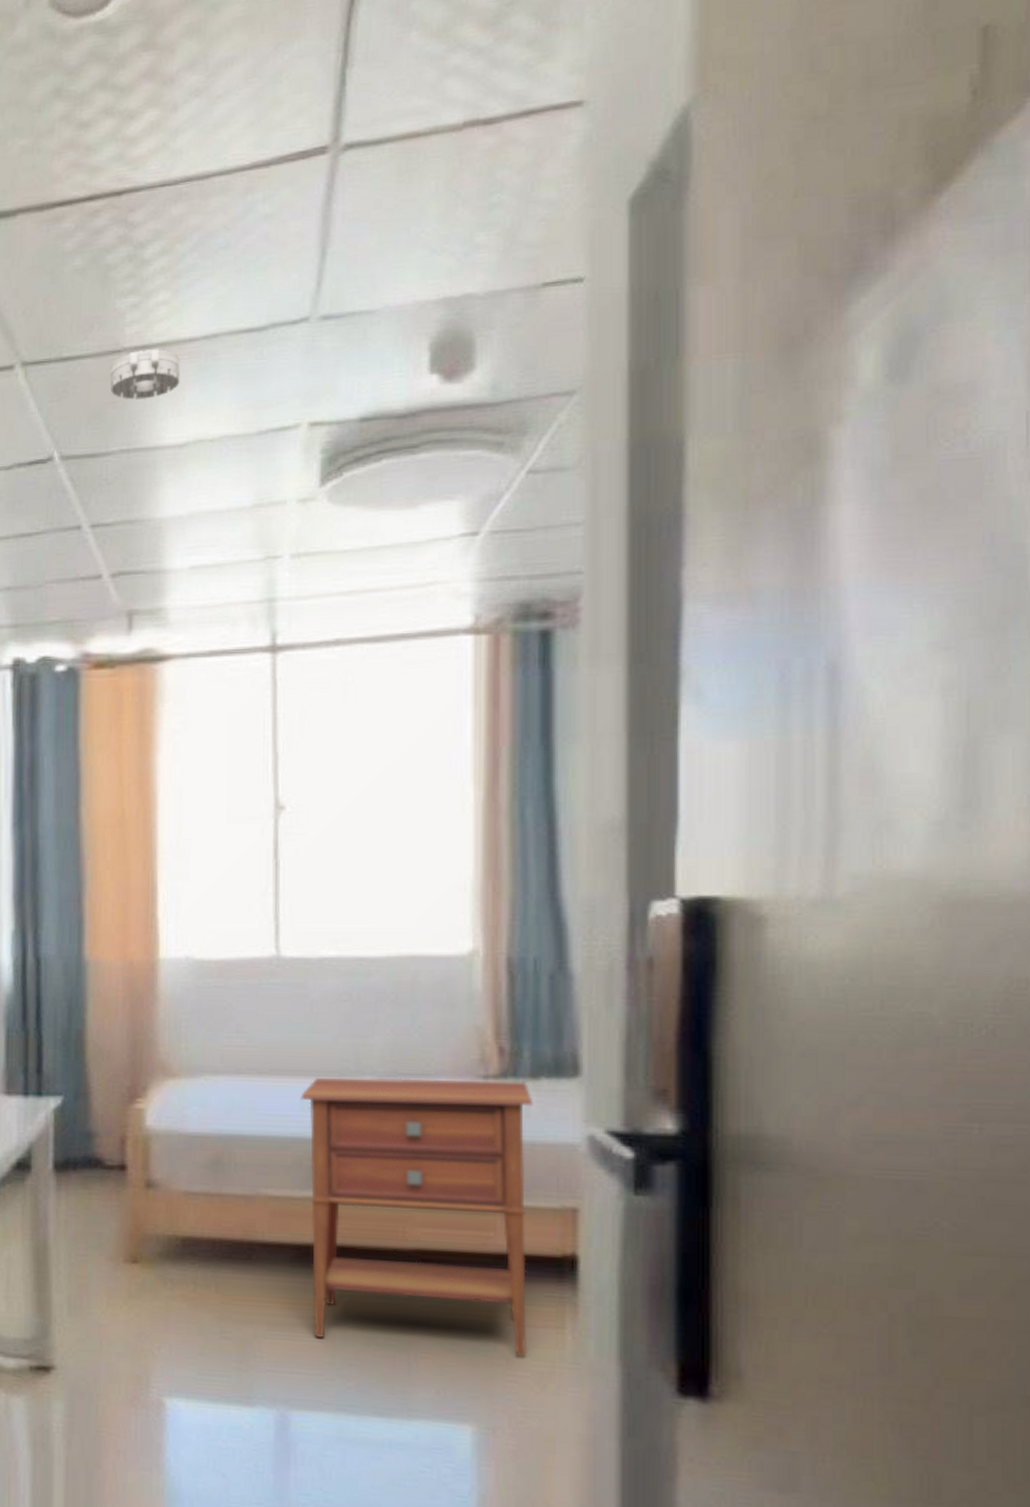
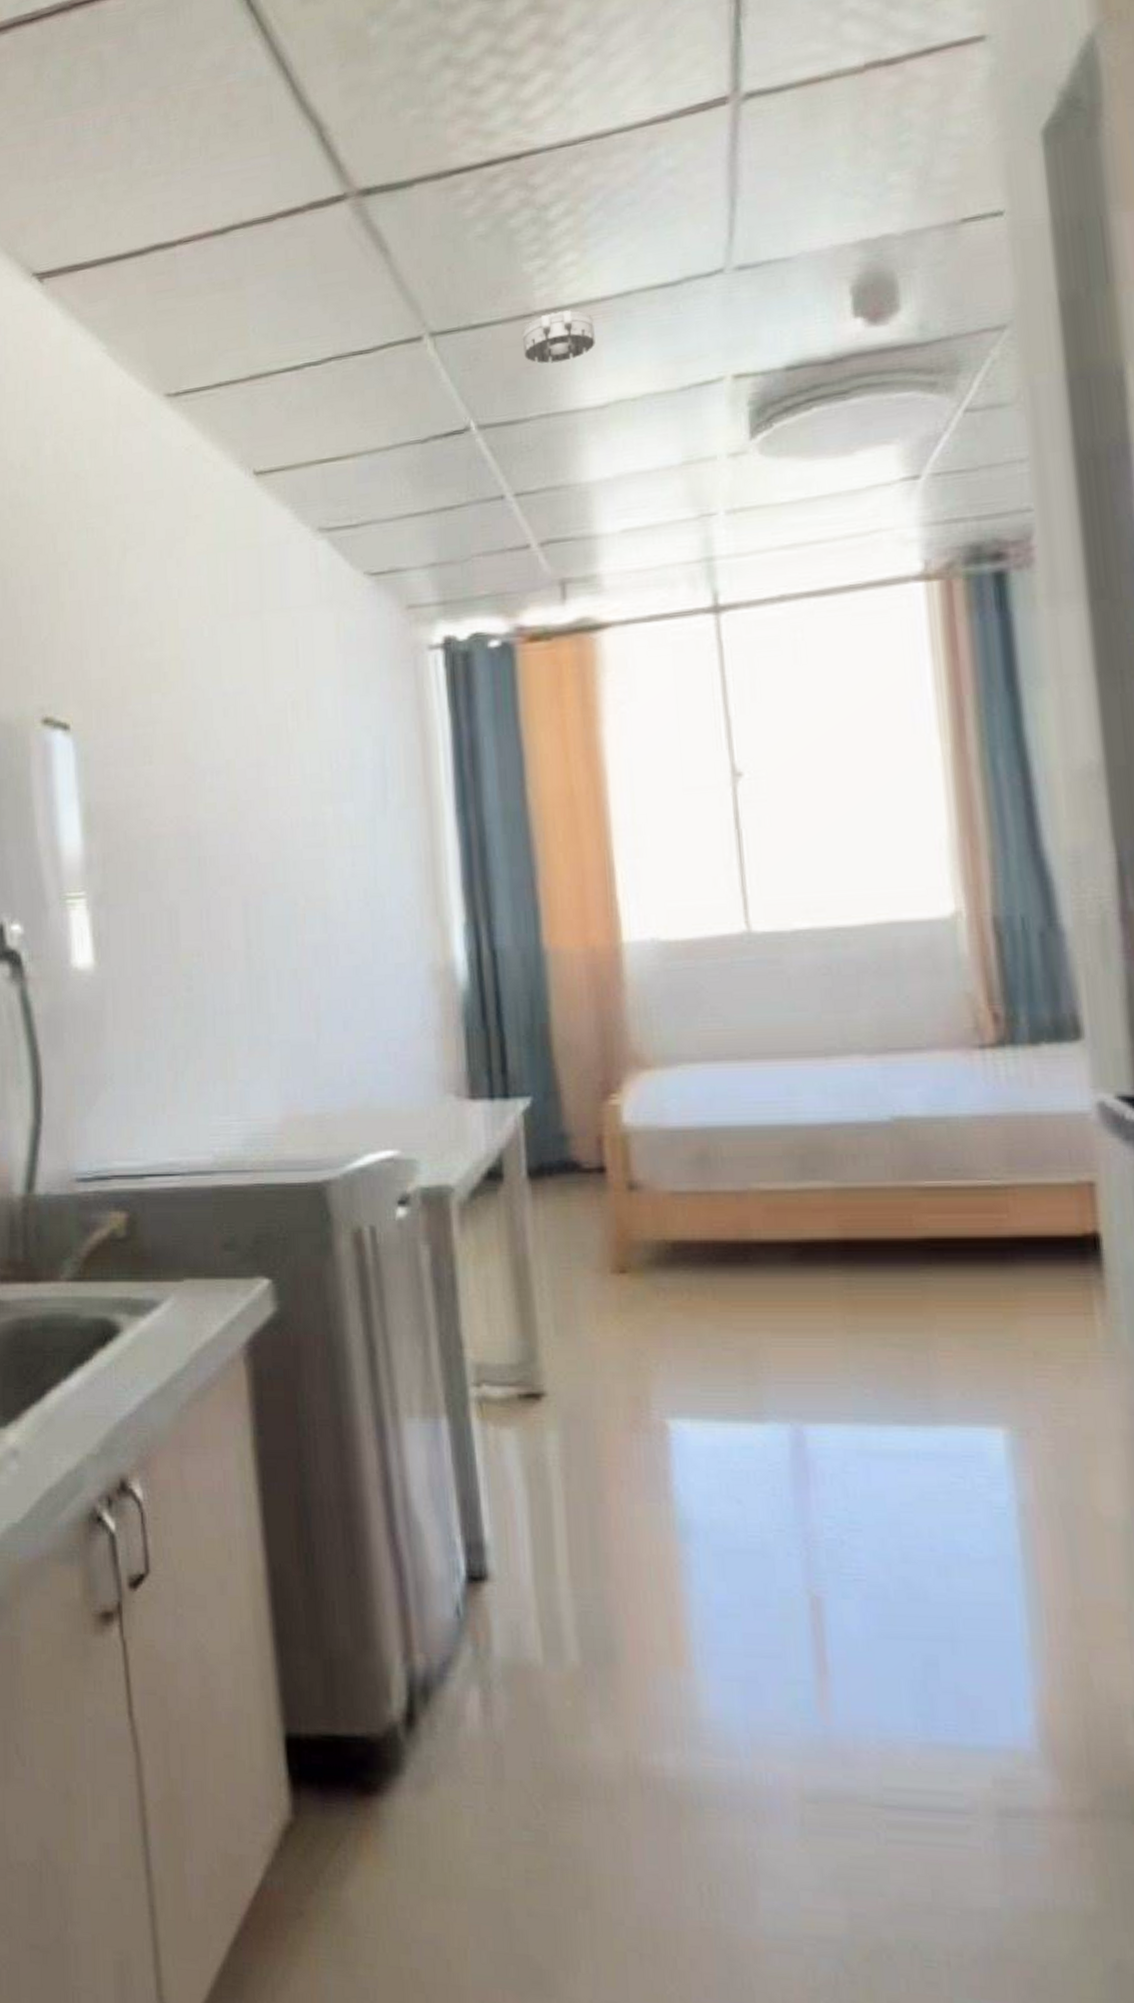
nightstand: present [300,1077,534,1358] -> none [786,1048,1056,1349]

